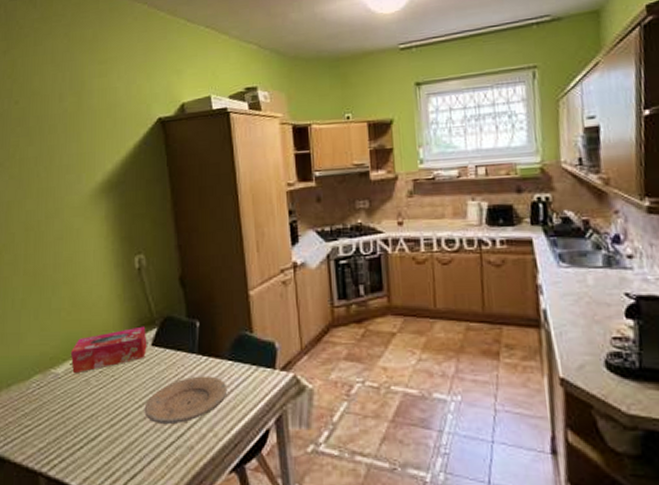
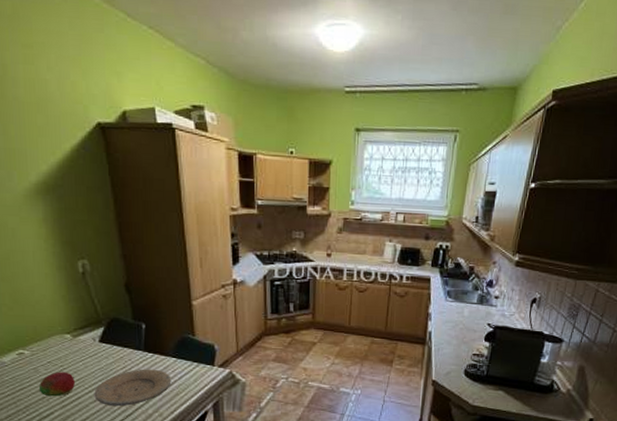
tissue box: present [70,326,147,374] -> none [15,325,95,363]
fruit: none [88,383,125,414] -> present [38,372,75,397]

